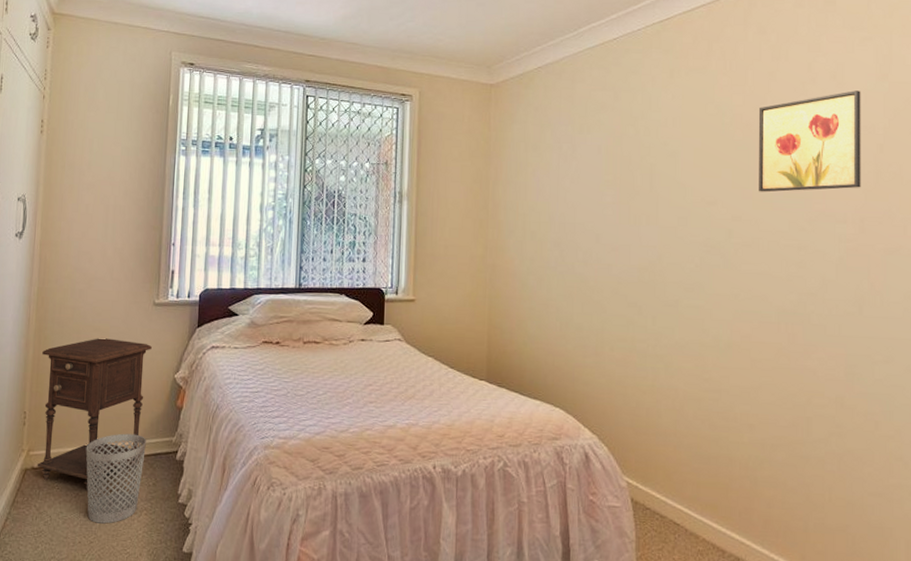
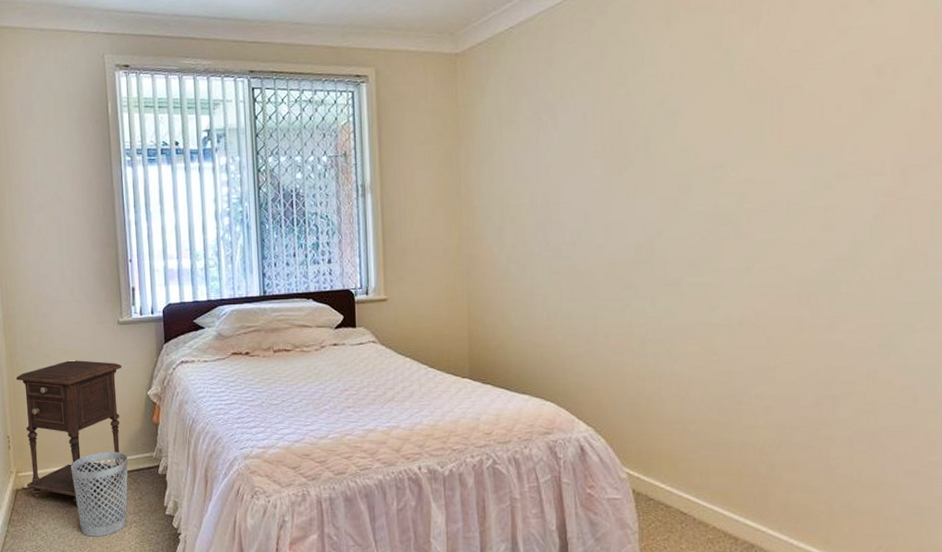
wall art: present [758,90,861,192] -> none [775,14,906,148]

